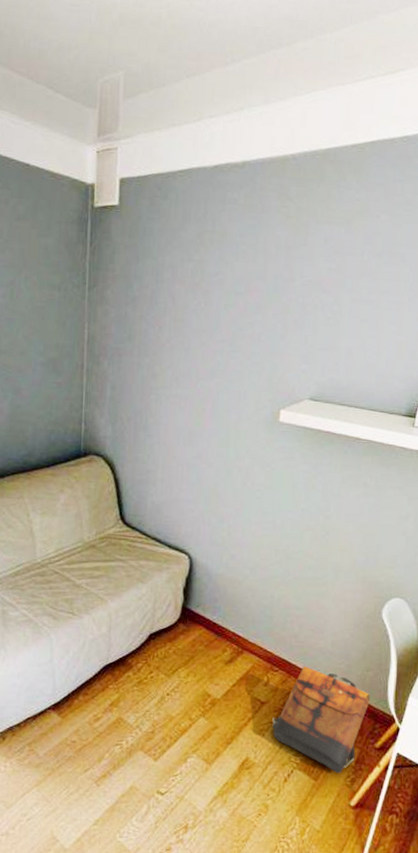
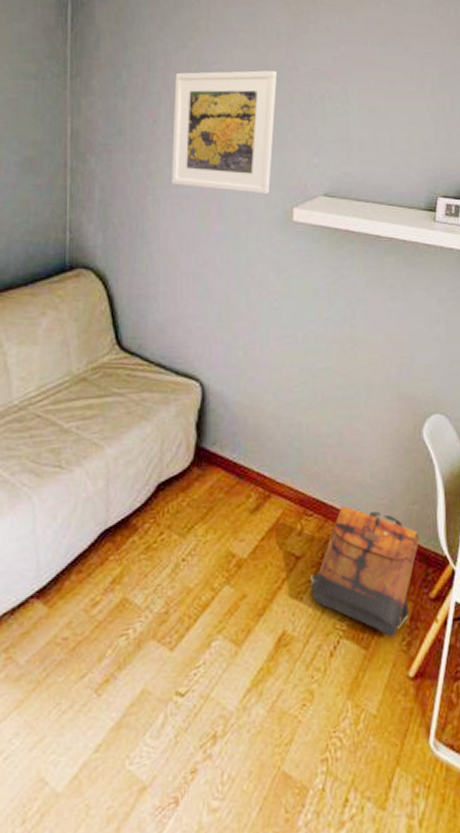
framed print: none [172,282,275,397] -> present [171,70,278,195]

